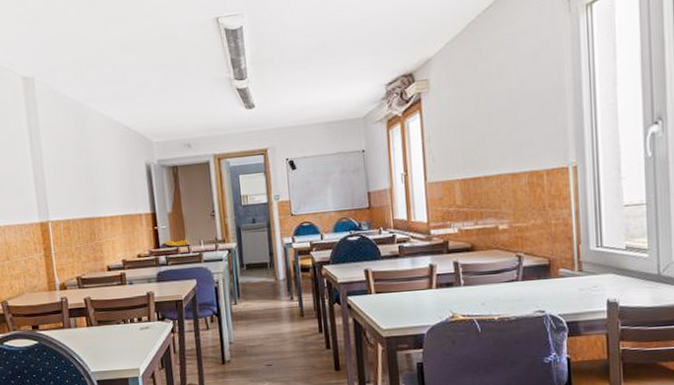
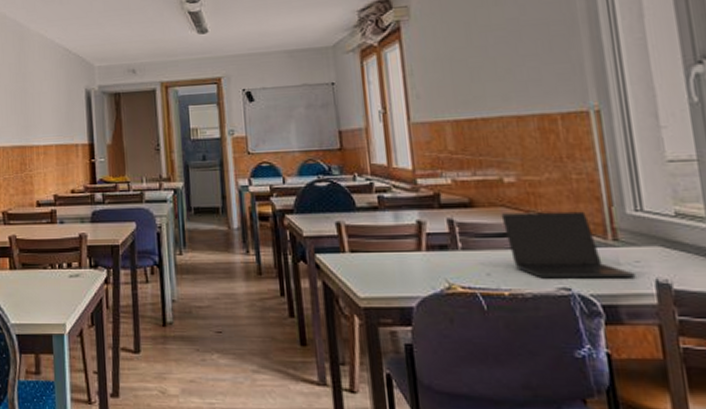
laptop: none [495,249,593,305] -> present [501,211,636,279]

